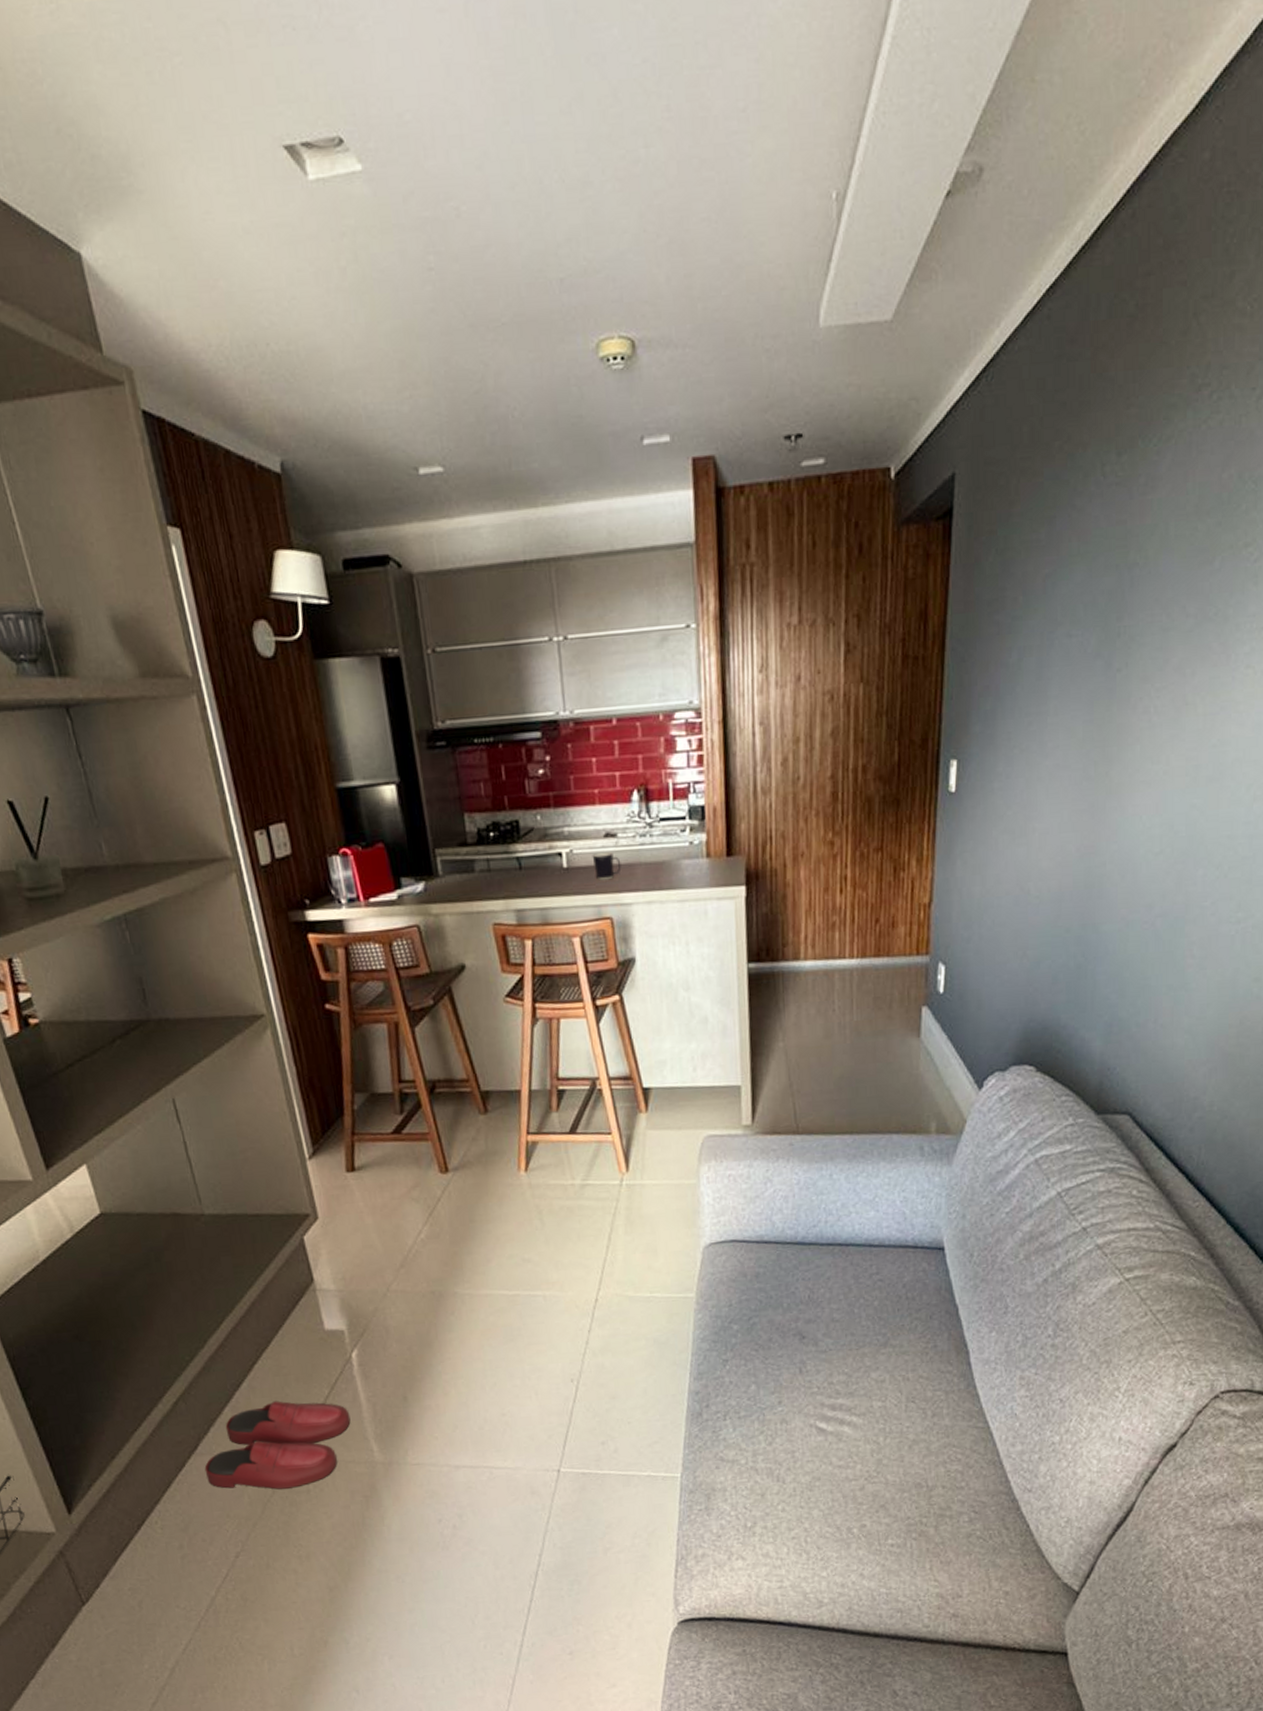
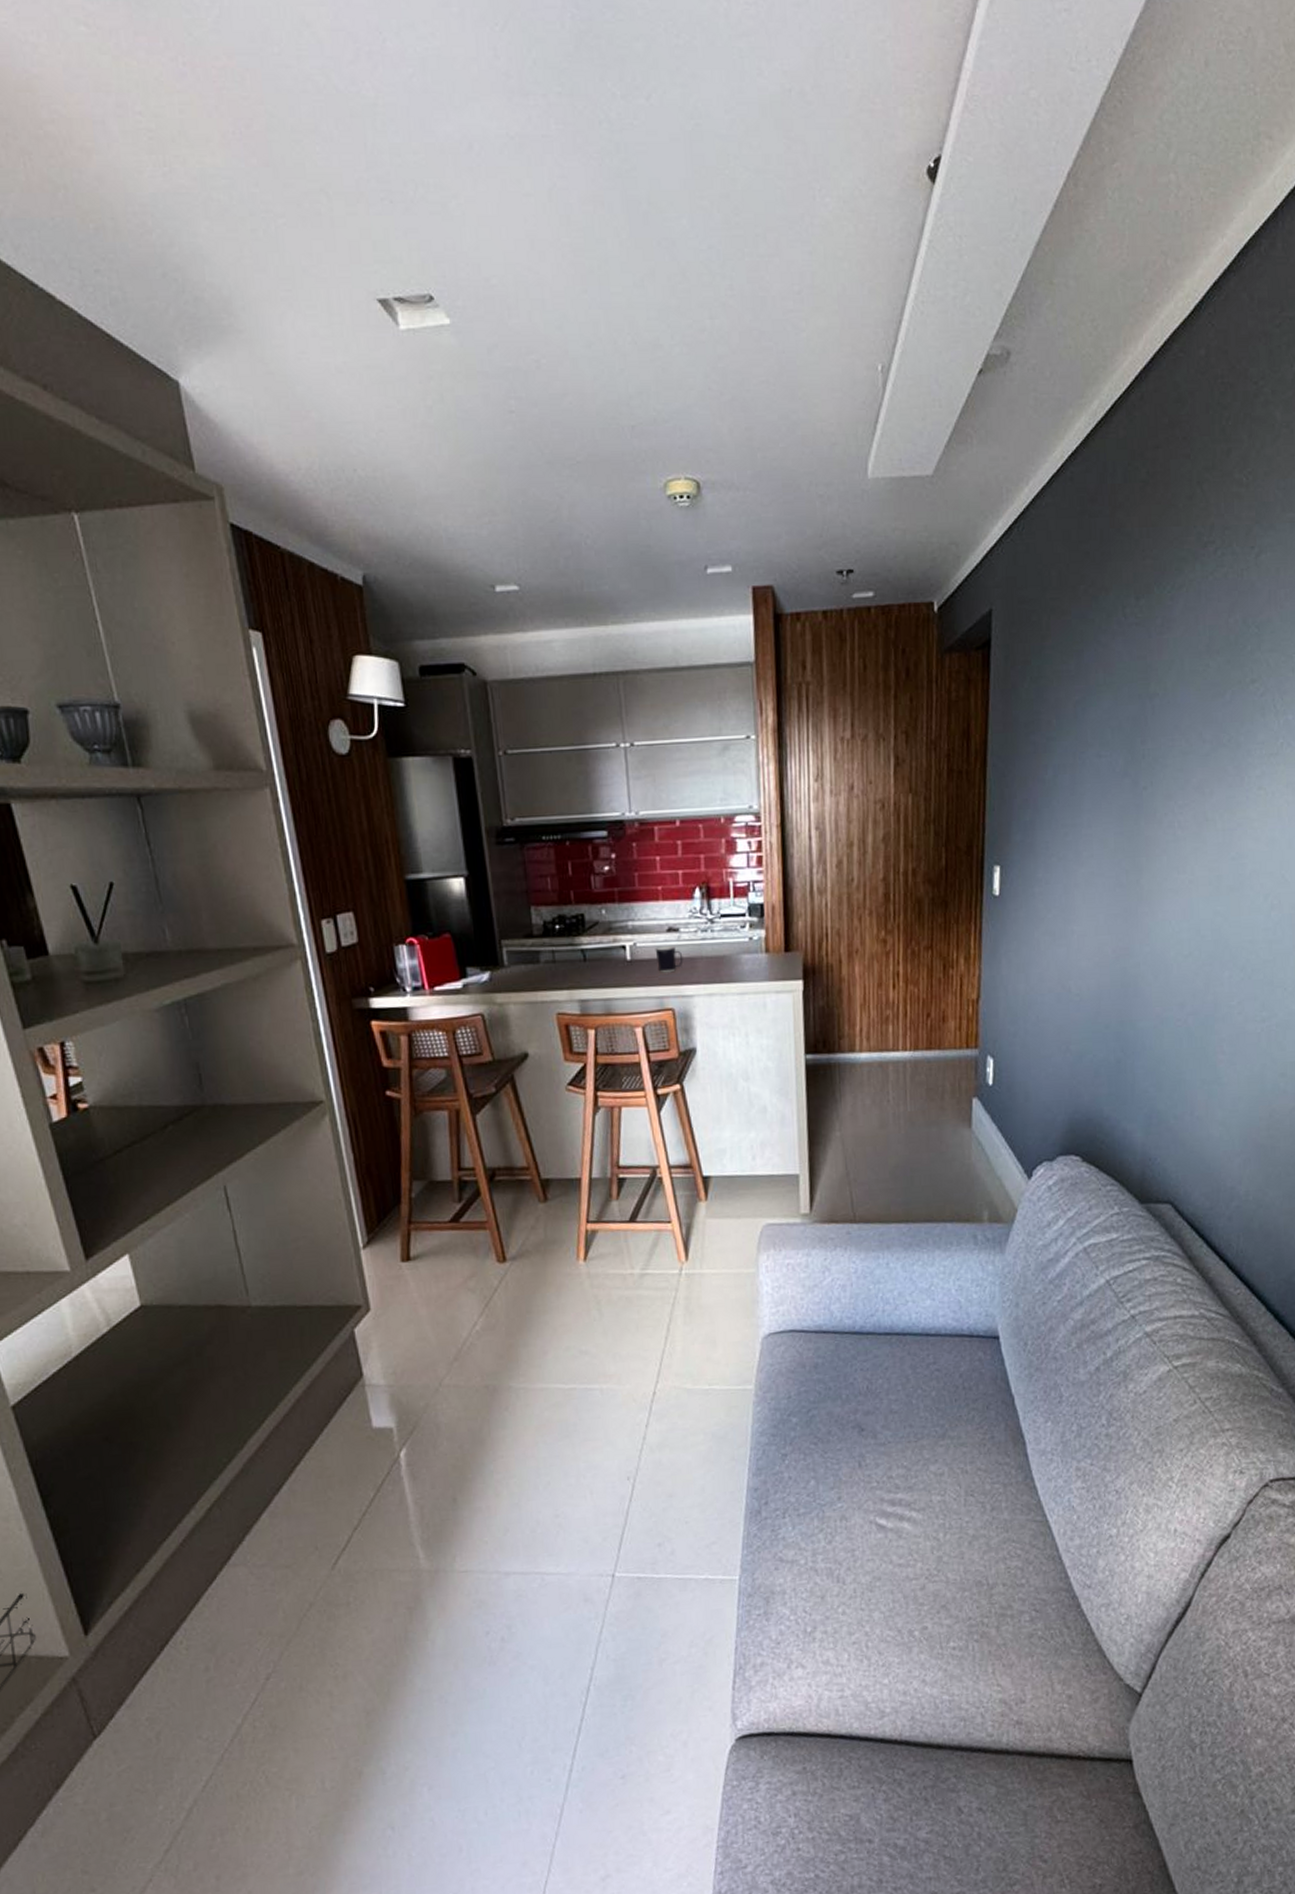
slippers: present [204,1401,351,1490] -> none [237,1505,396,1603]

